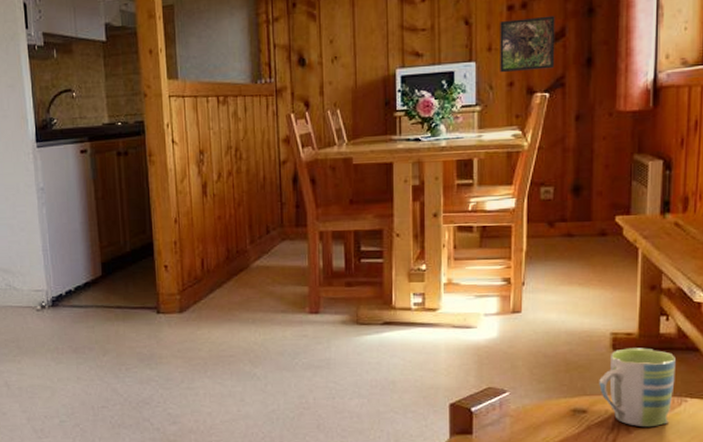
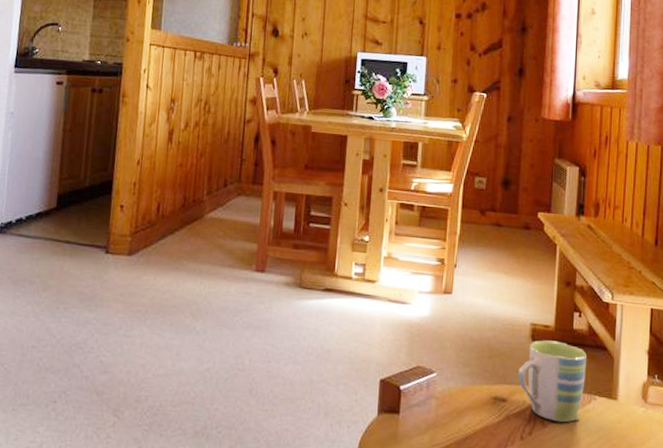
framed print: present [500,15,555,73] -> none [446,26,495,73]

